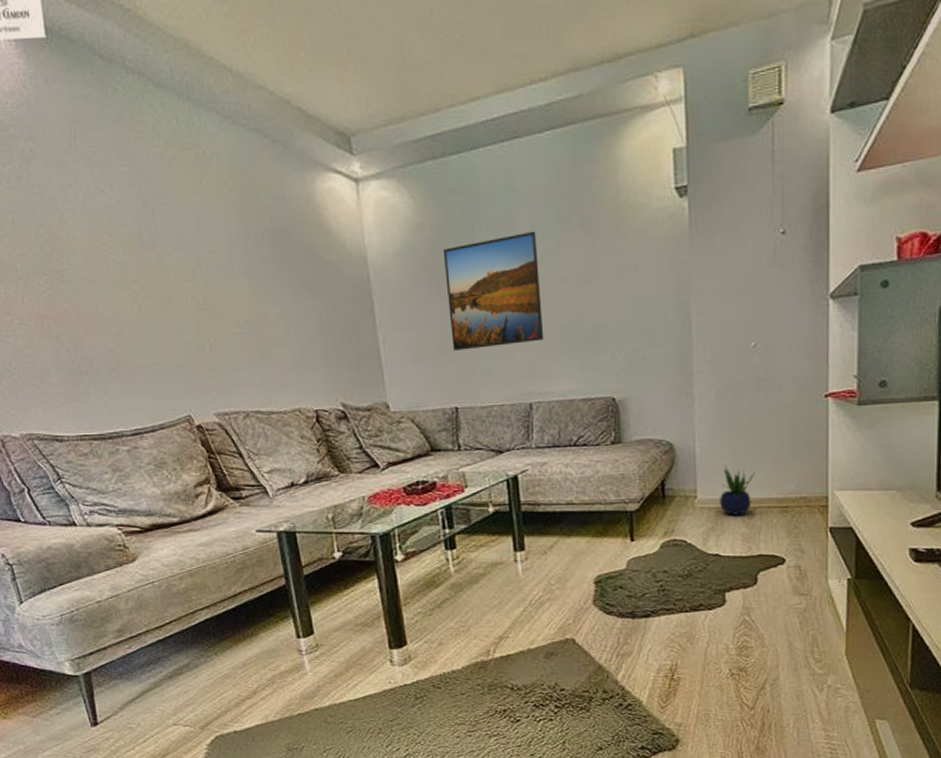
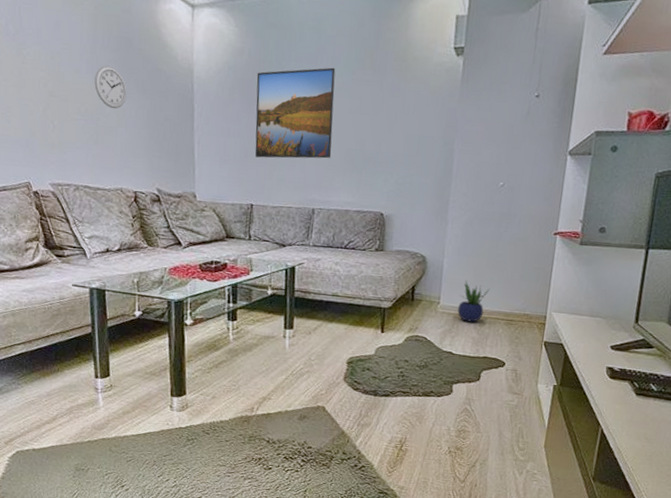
wall clock: none [251,265,292,316] -> present [94,65,127,109]

